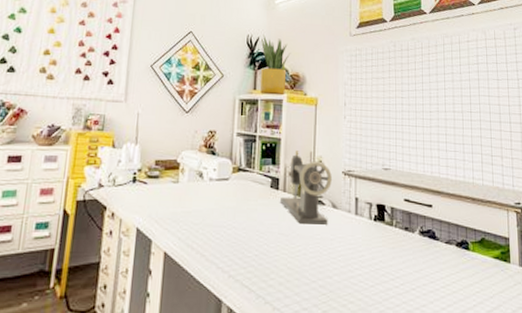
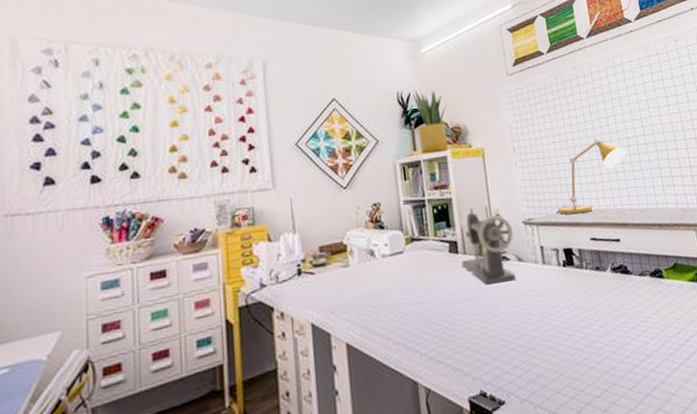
desk lamp: none [376,107,451,175] -> present [556,138,626,215]

